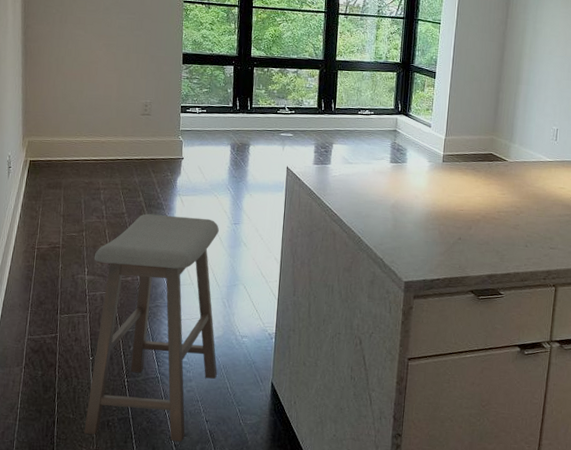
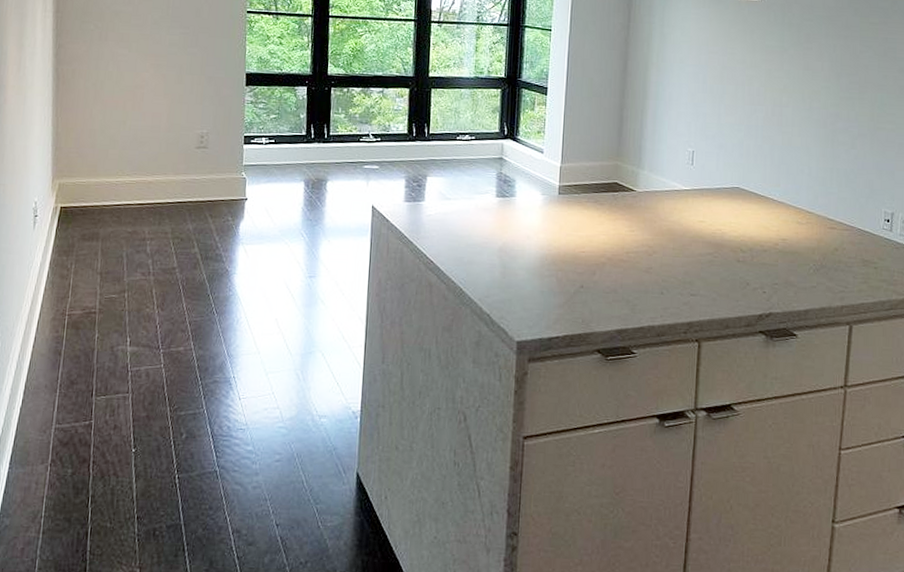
bar stool: present [84,214,219,442] -> none [124,268,291,553]

